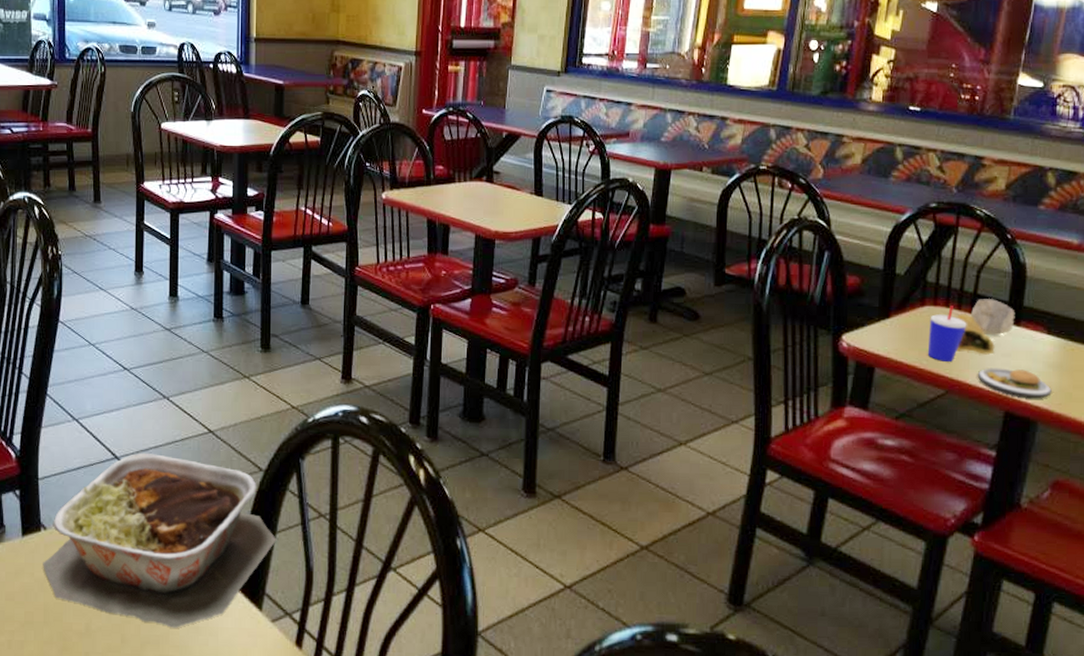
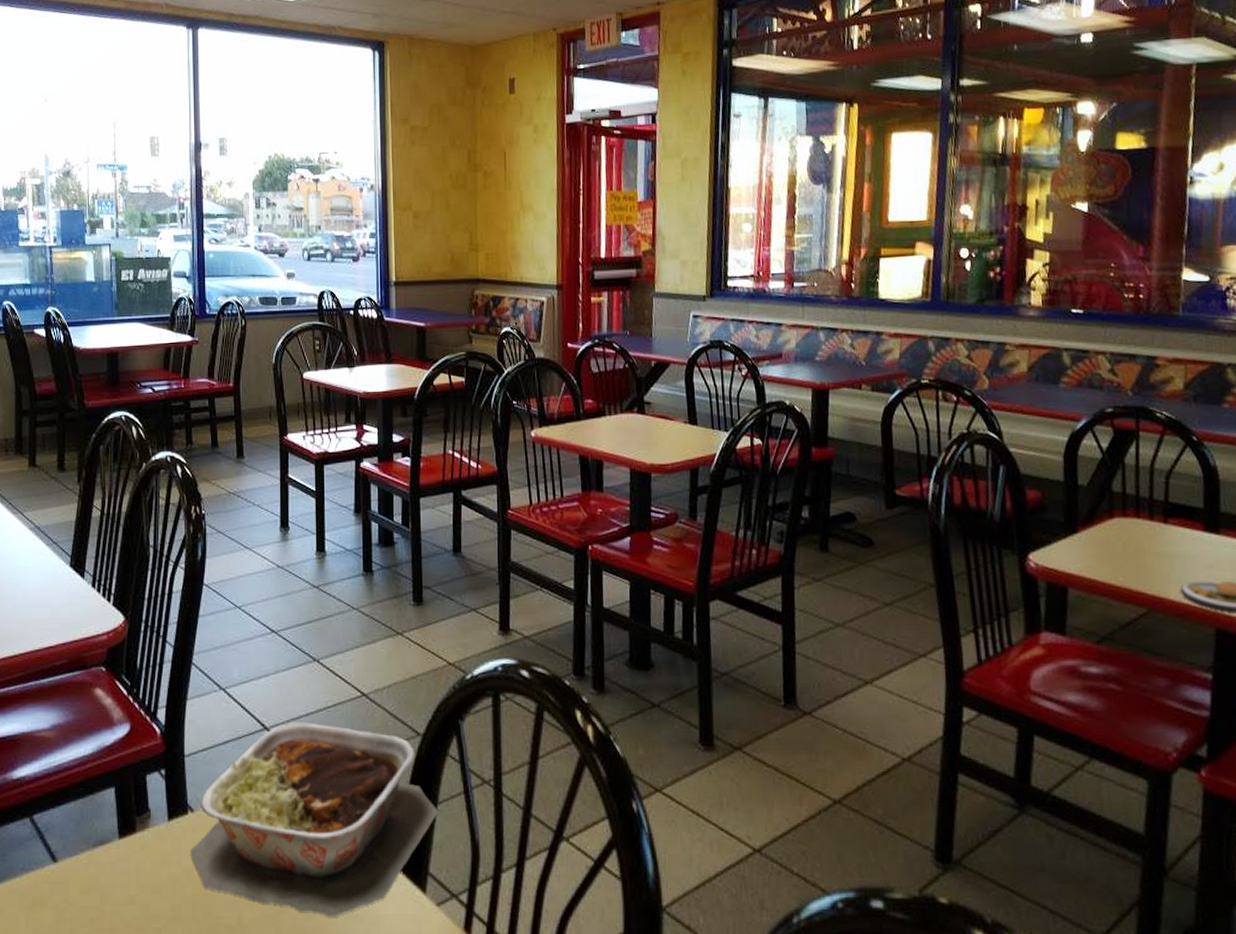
beverage cup: present [927,306,967,362] -> none [1121,516,1162,577]
taco: present [956,314,995,355] -> none [1148,524,1196,567]
crumpled paper: present [971,299,1015,336] -> none [1165,506,1213,546]

